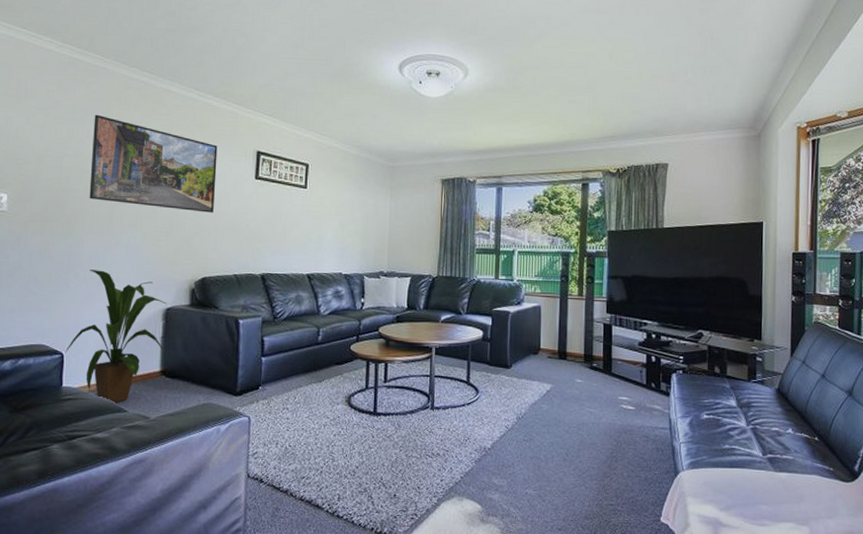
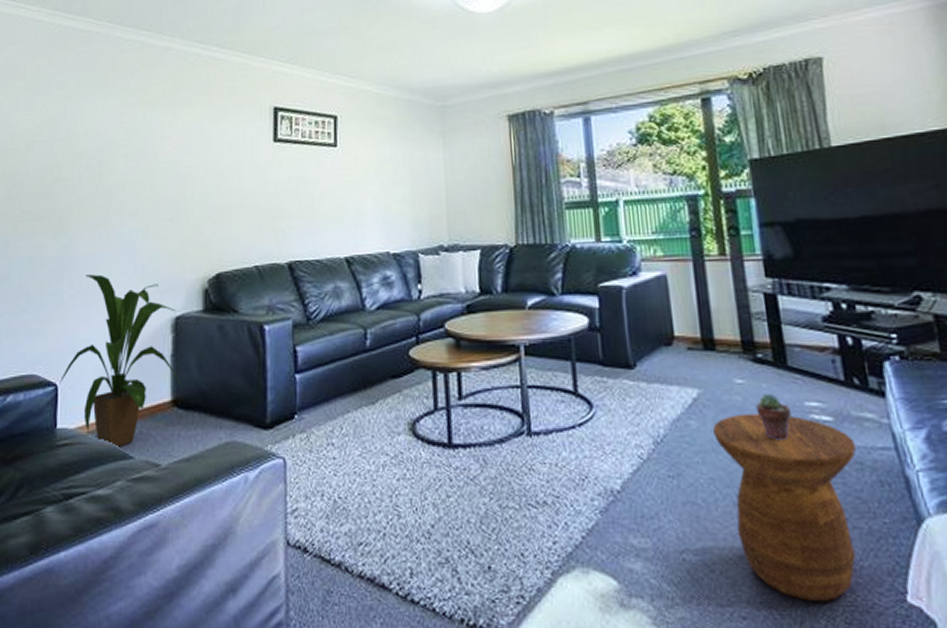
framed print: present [89,114,218,213] -> none [84,86,228,191]
side table: none [556,402,646,520] -> present [712,413,856,601]
potted succulent: none [587,390,609,420] -> present [755,393,791,440]

